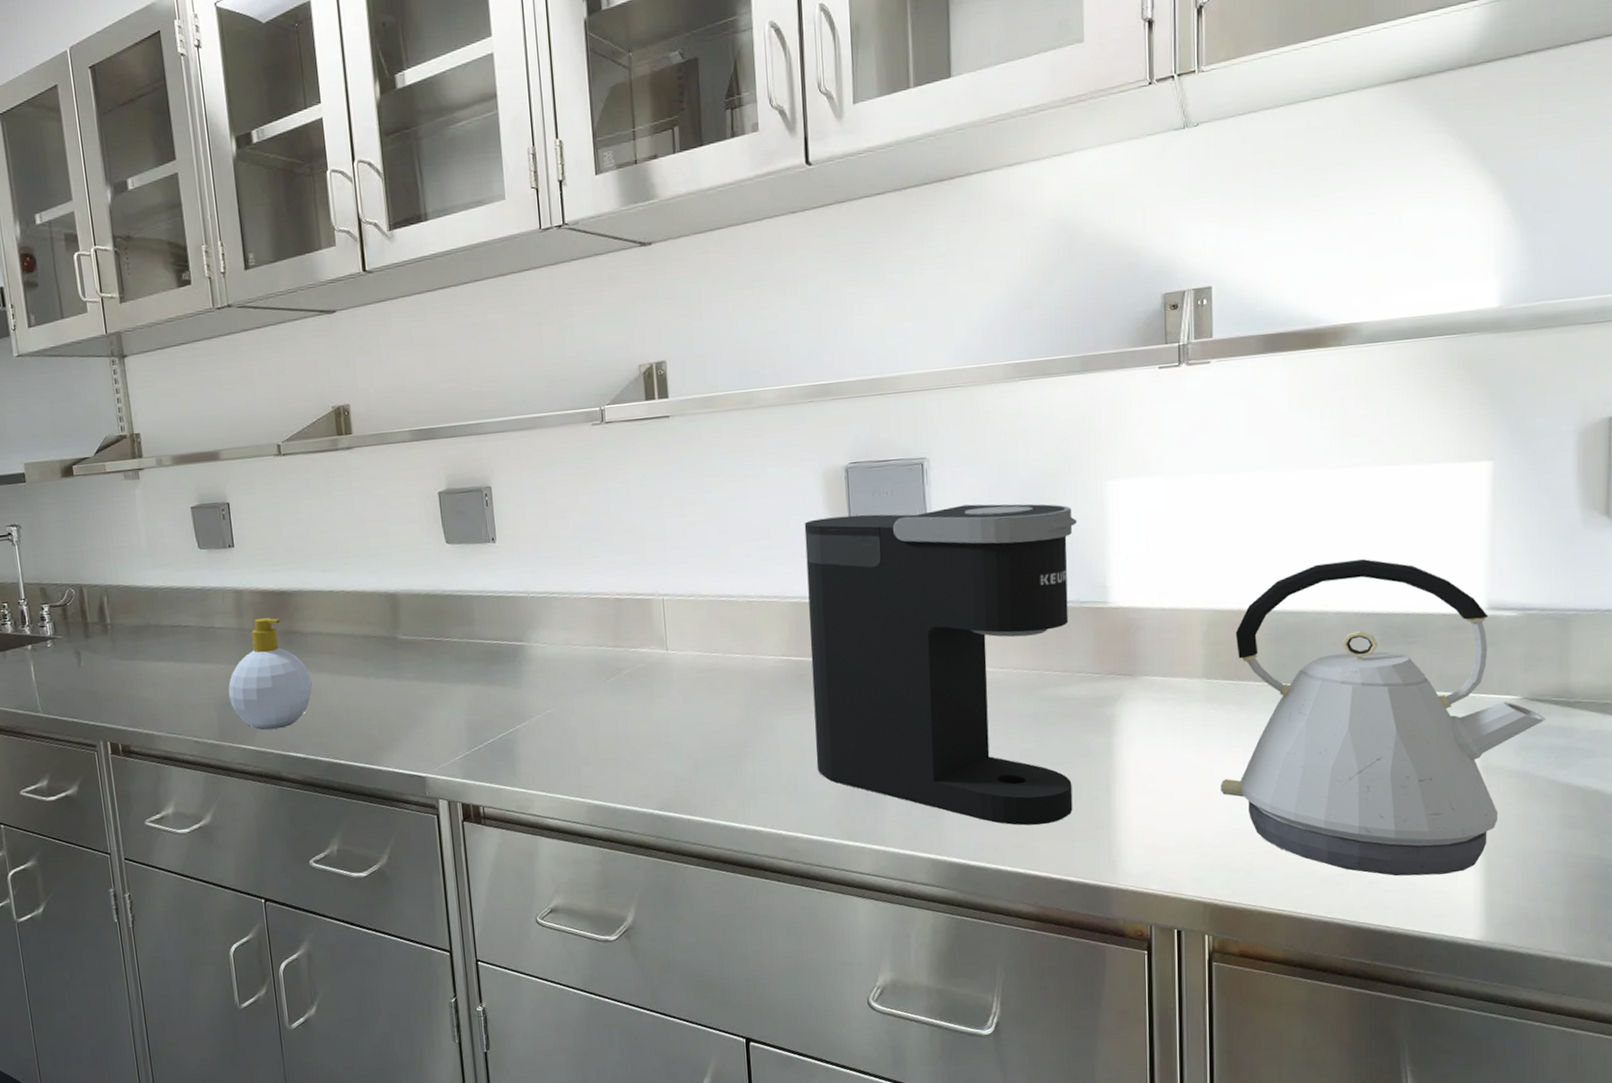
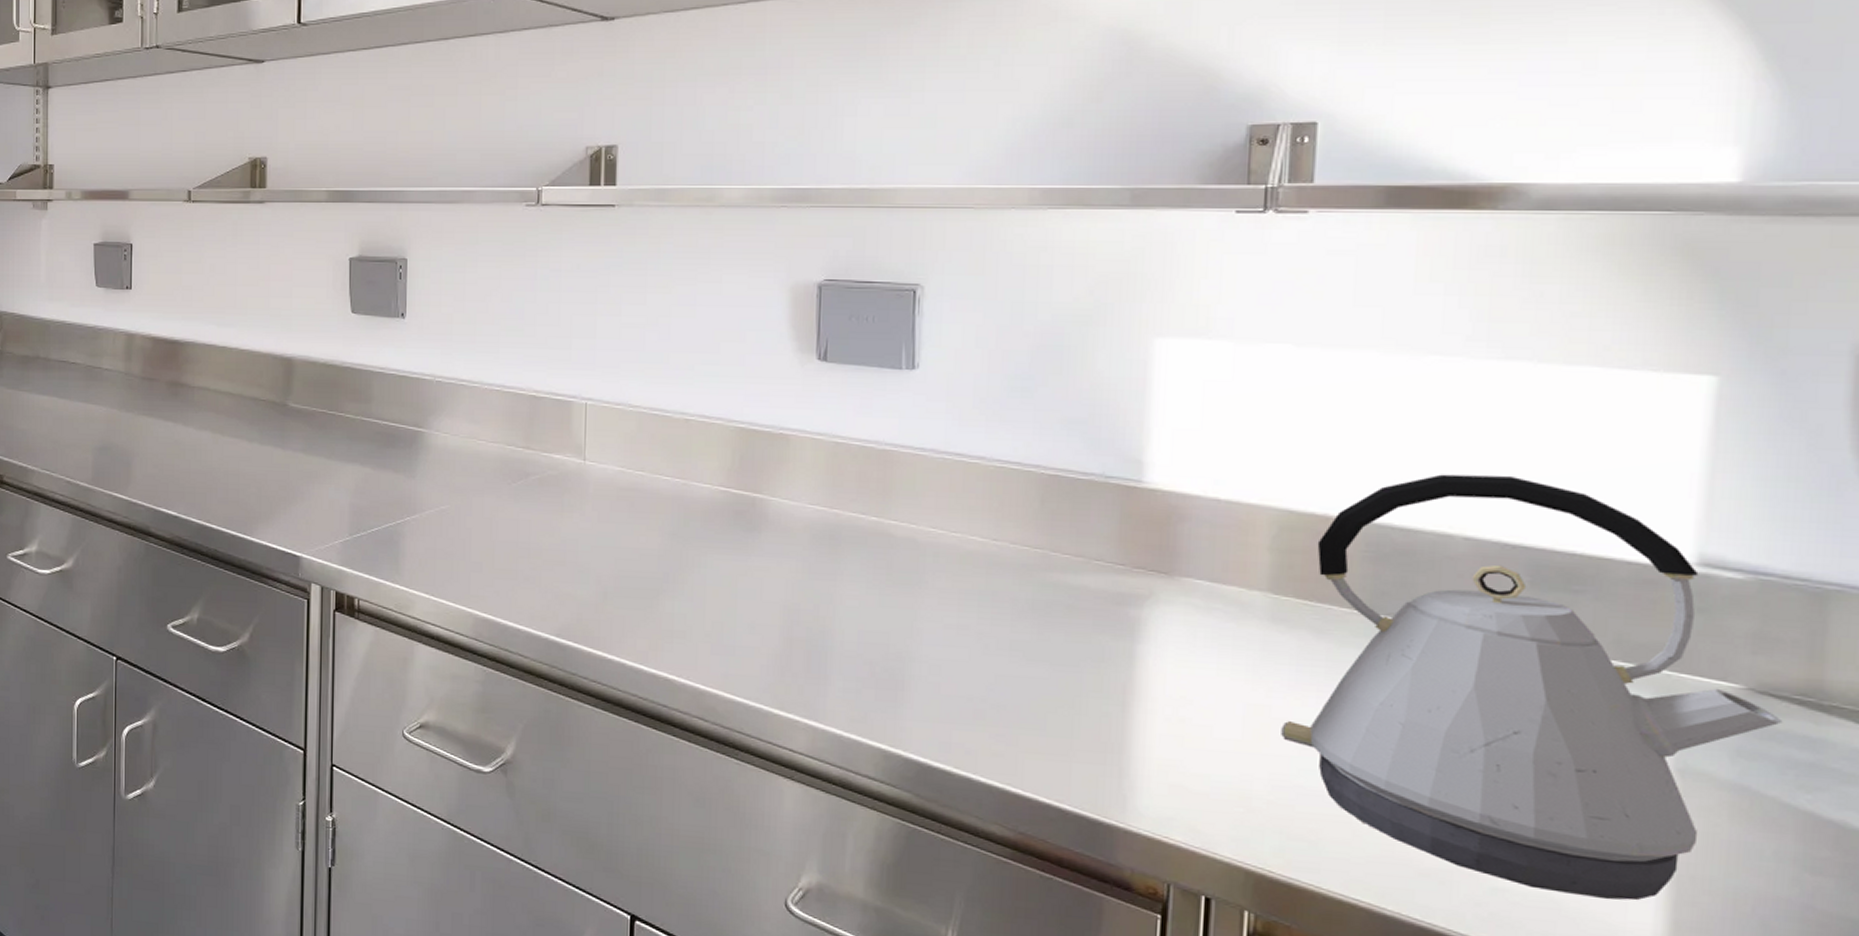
soap bottle: present [228,617,312,731] -> none [106,365,192,482]
coffee maker: present [804,503,1077,826] -> none [749,338,1109,735]

